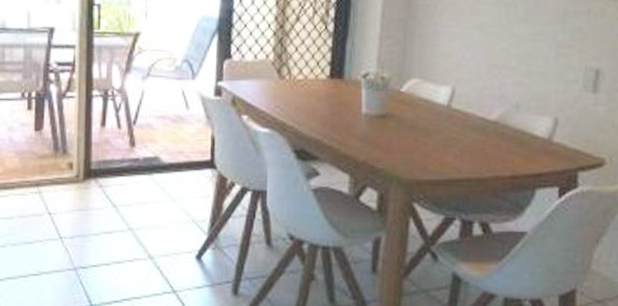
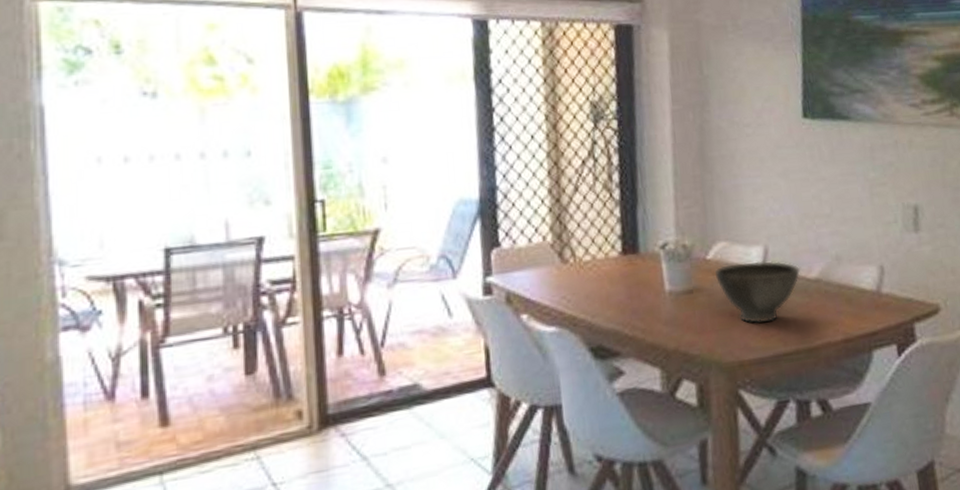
bowl: none [406,98,482,152] -> present [714,261,801,324]

